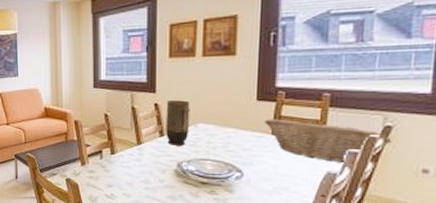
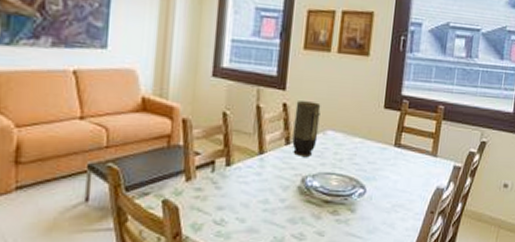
fruit basket: present [264,119,392,164] -> none [388,129,486,179]

